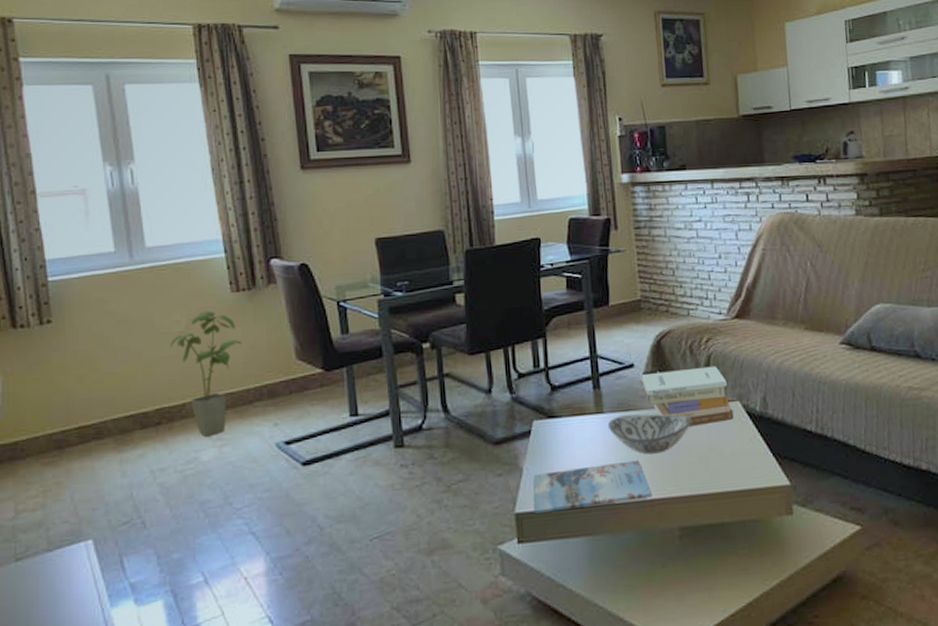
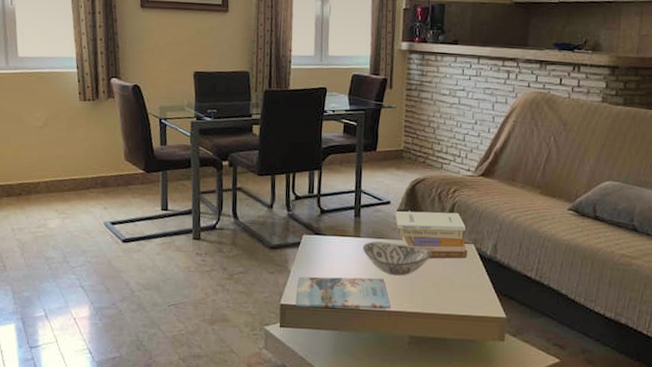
house plant: present [170,310,242,437] -> none [32,112,85,210]
kettle: present [840,129,866,159] -> none [597,26,621,53]

